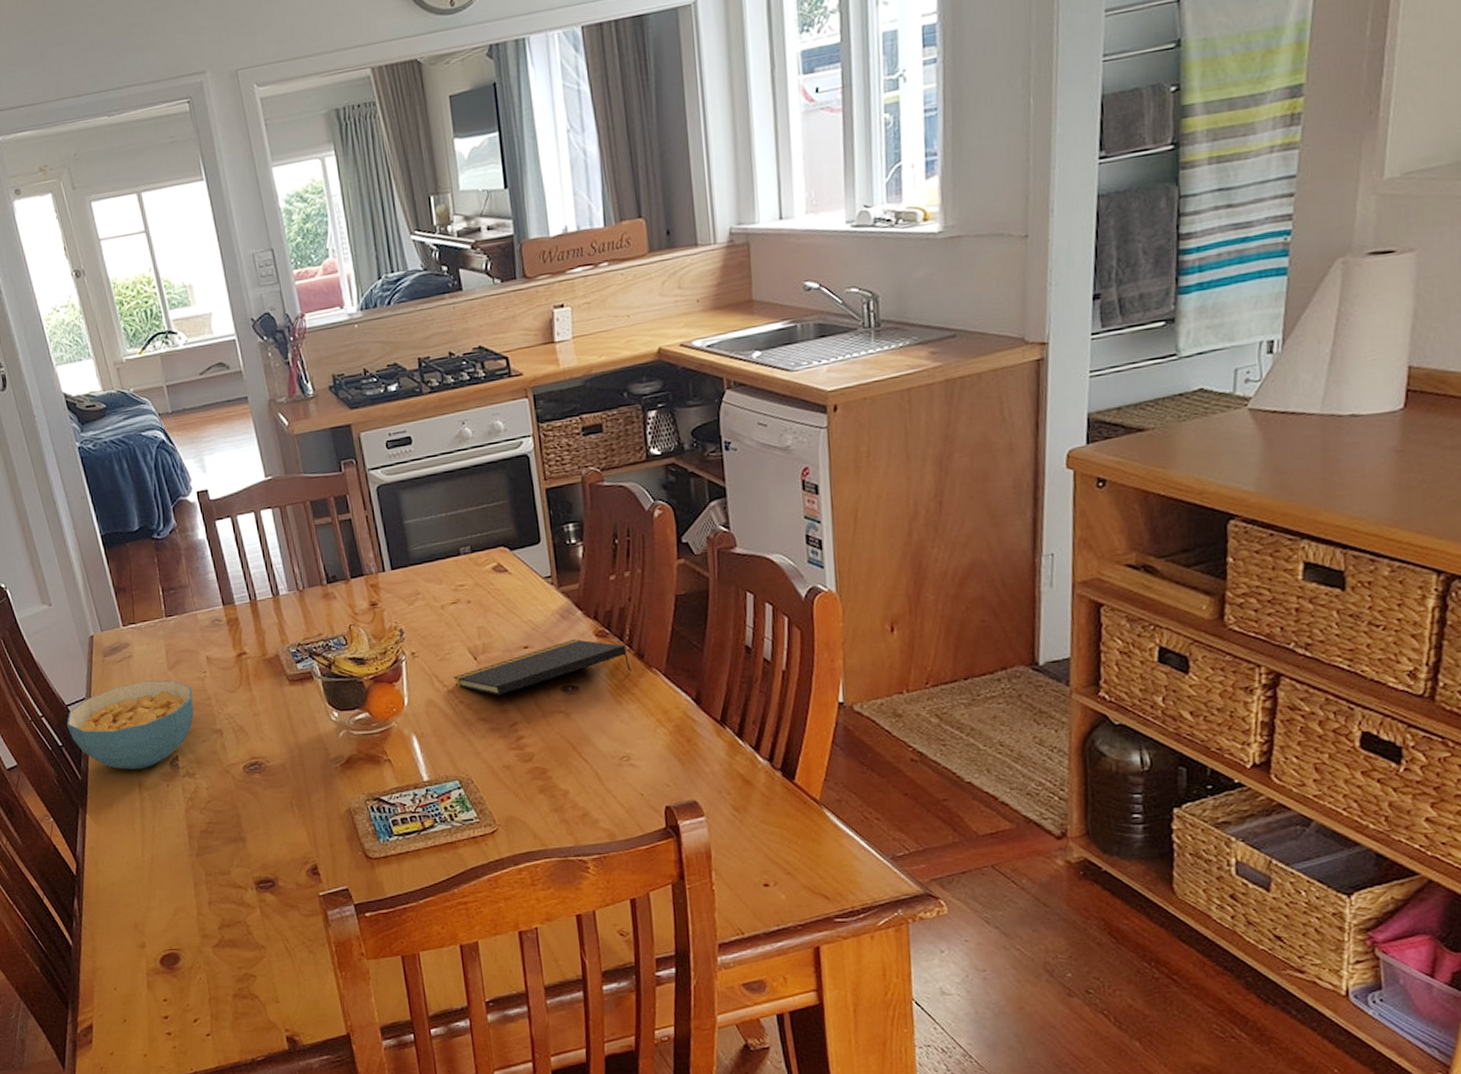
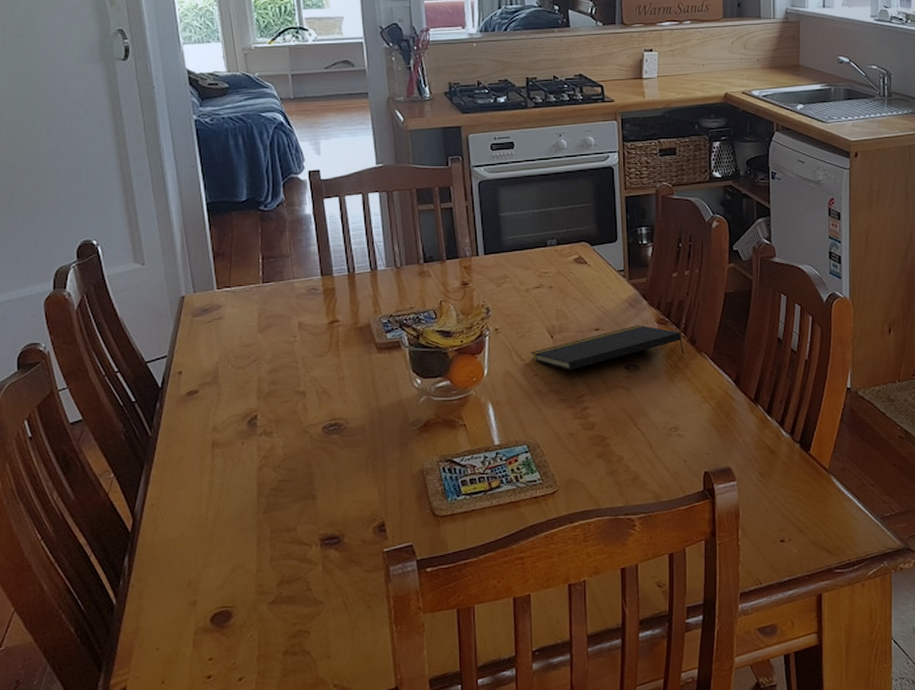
cereal bowl: present [66,680,194,770] -> none [143,342,281,428]

